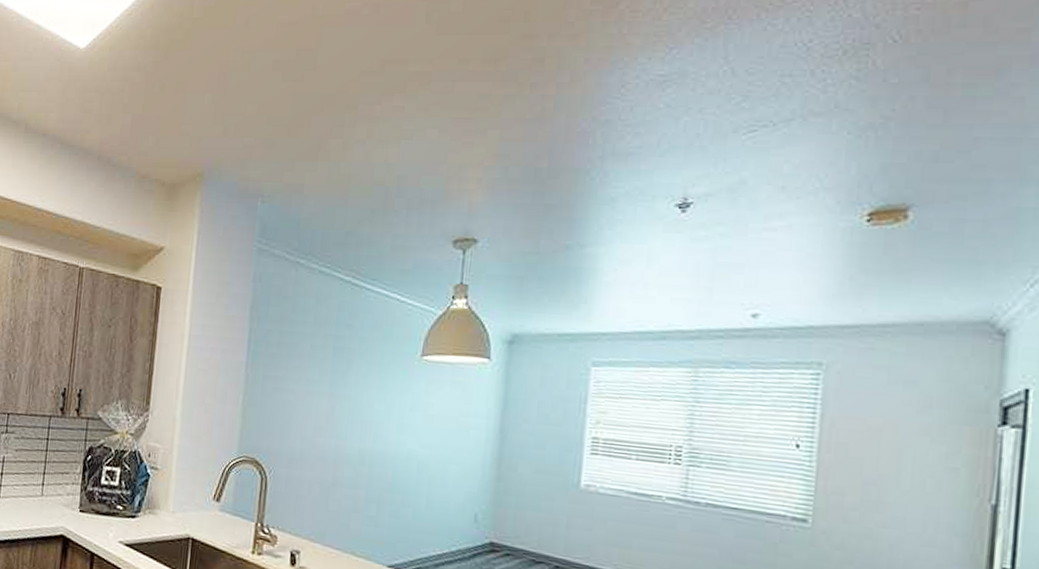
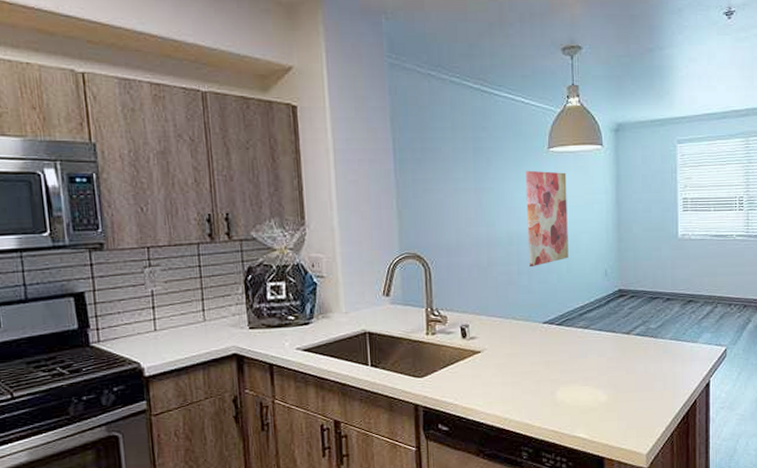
wall art: none [381,379,440,495] -> present [525,170,569,266]

